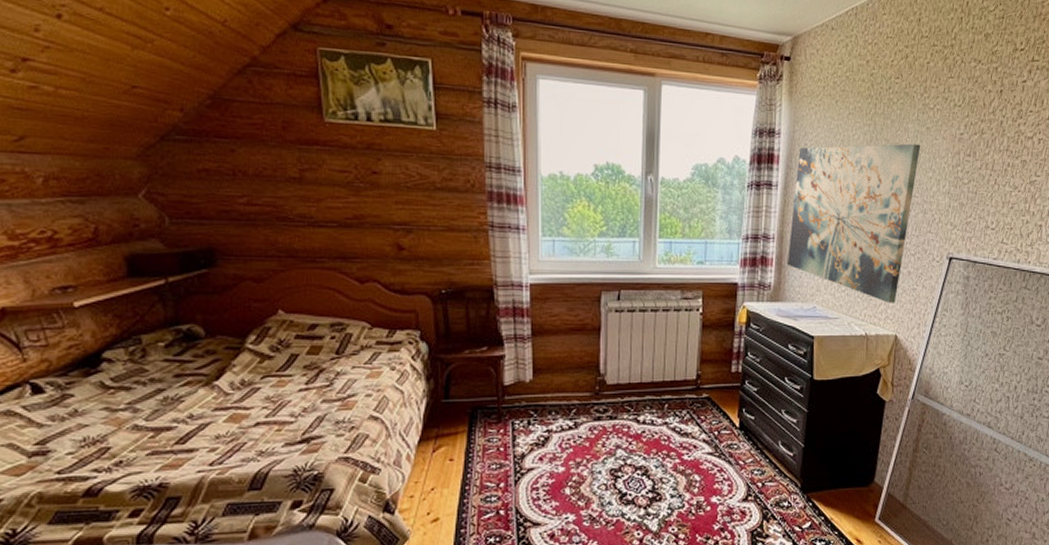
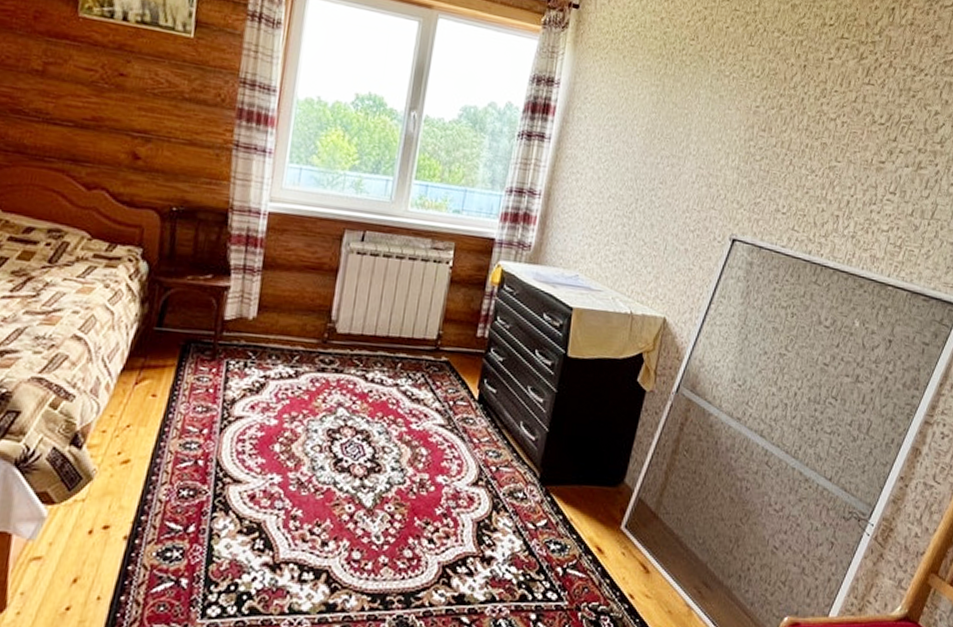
wall art: present [787,143,921,303] -> none [551,100,712,282]

